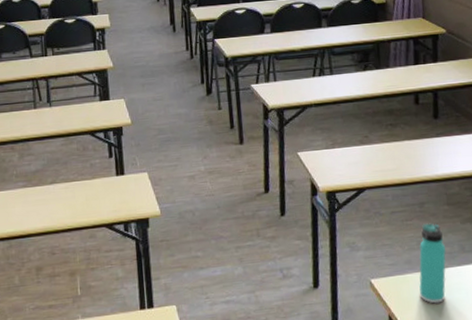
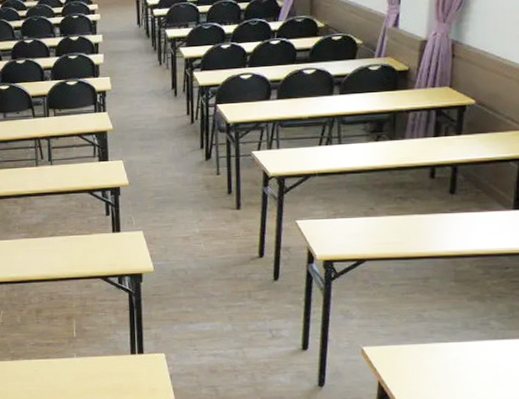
thermos bottle: present [419,223,447,304] -> none [413,298,448,375]

